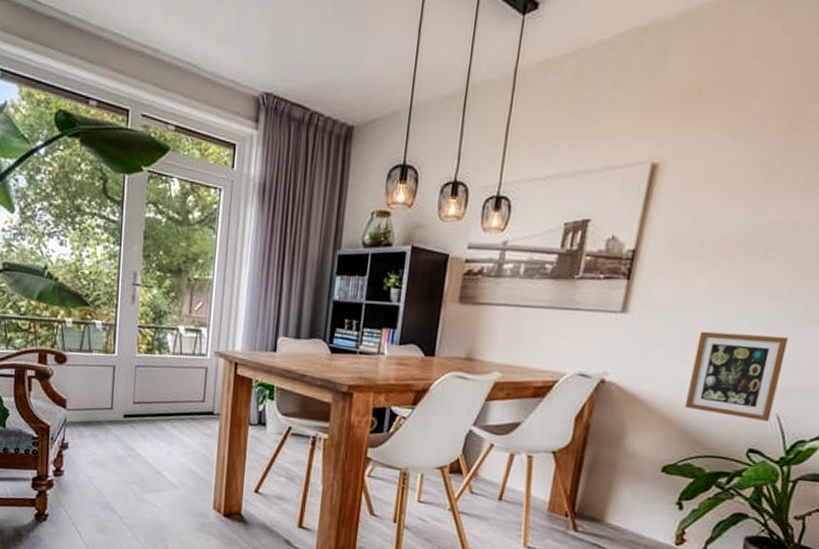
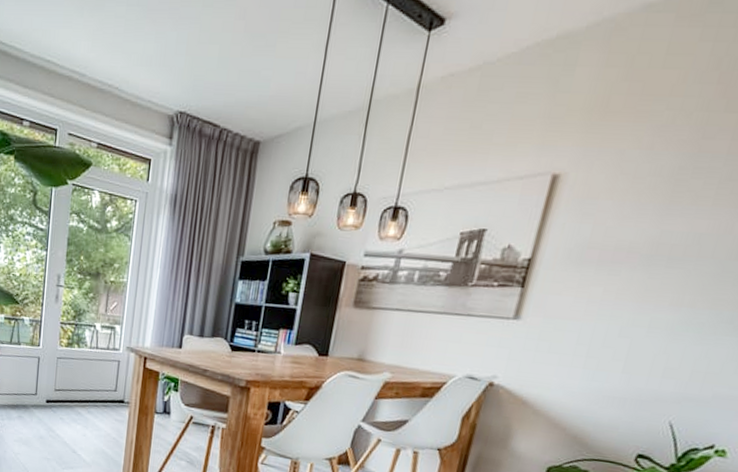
picture frame: present [685,331,789,423] -> none [574,338,688,430]

